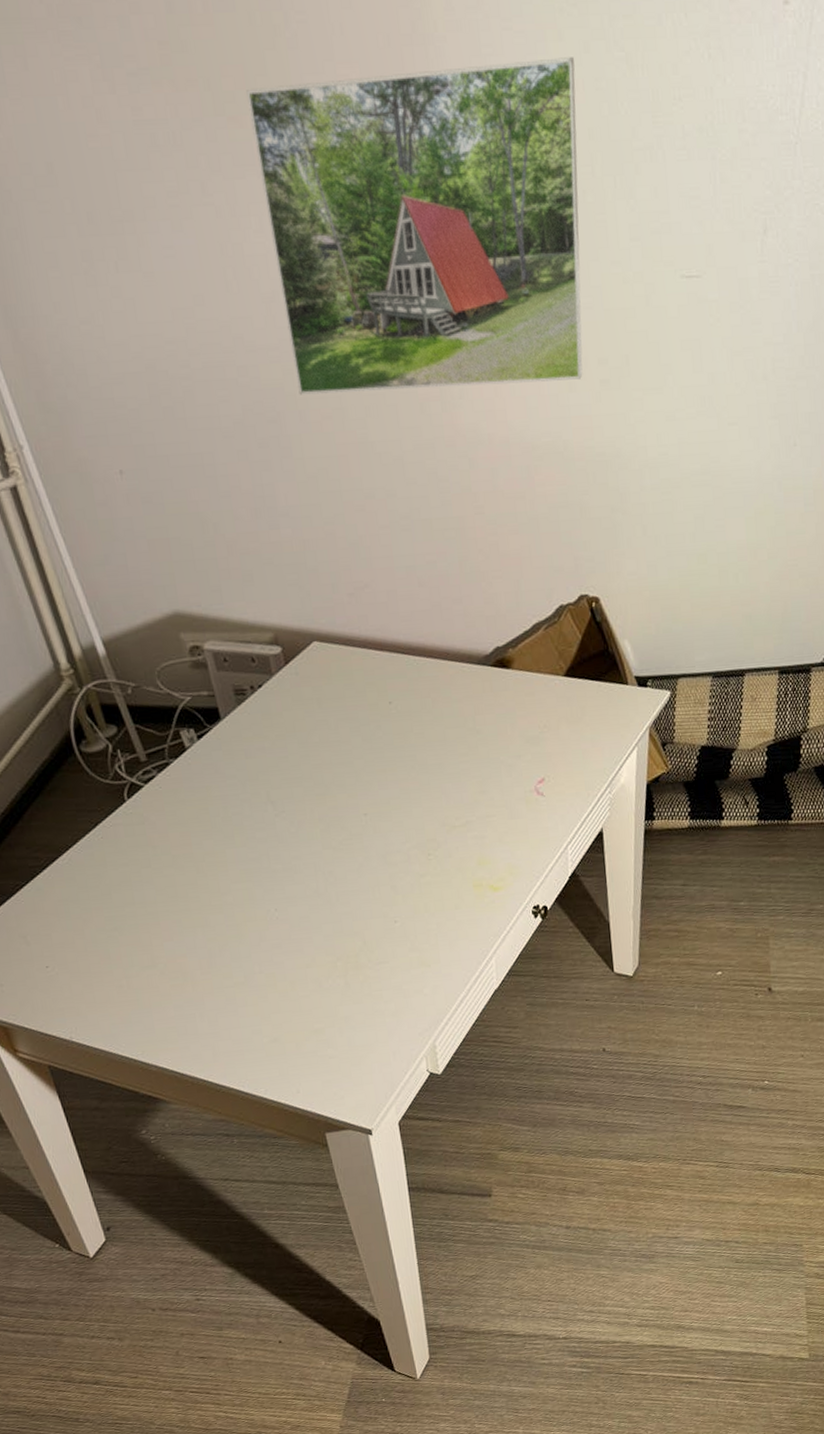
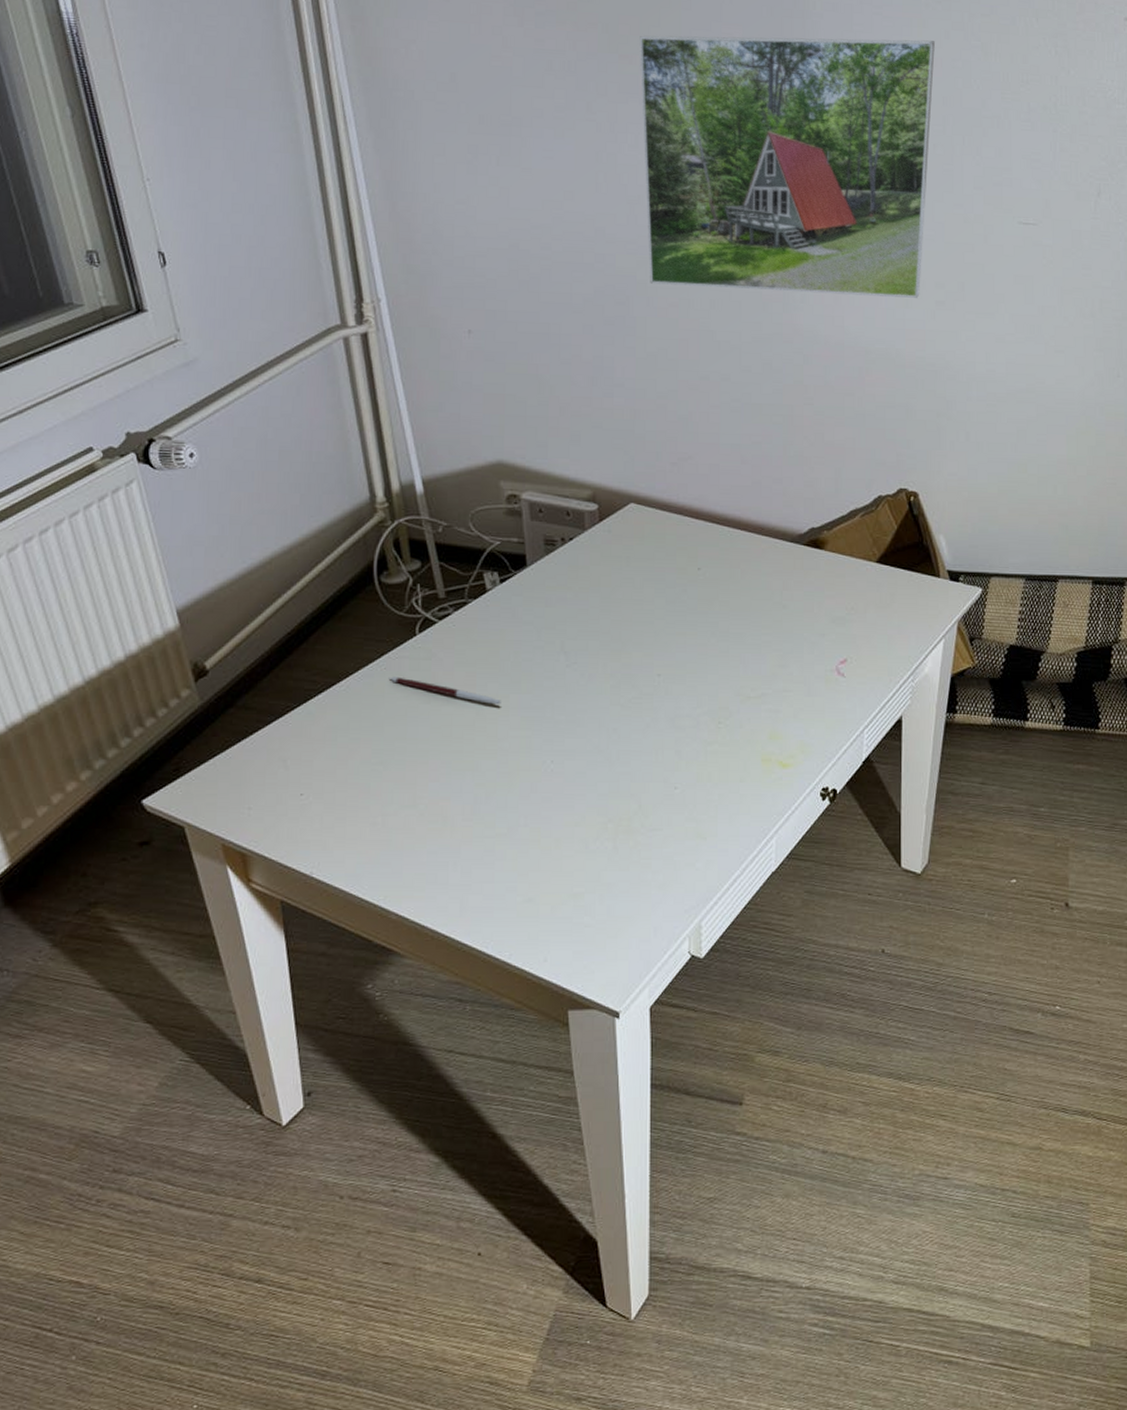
pen: none [107,844,219,861] -> present [388,676,501,705]

